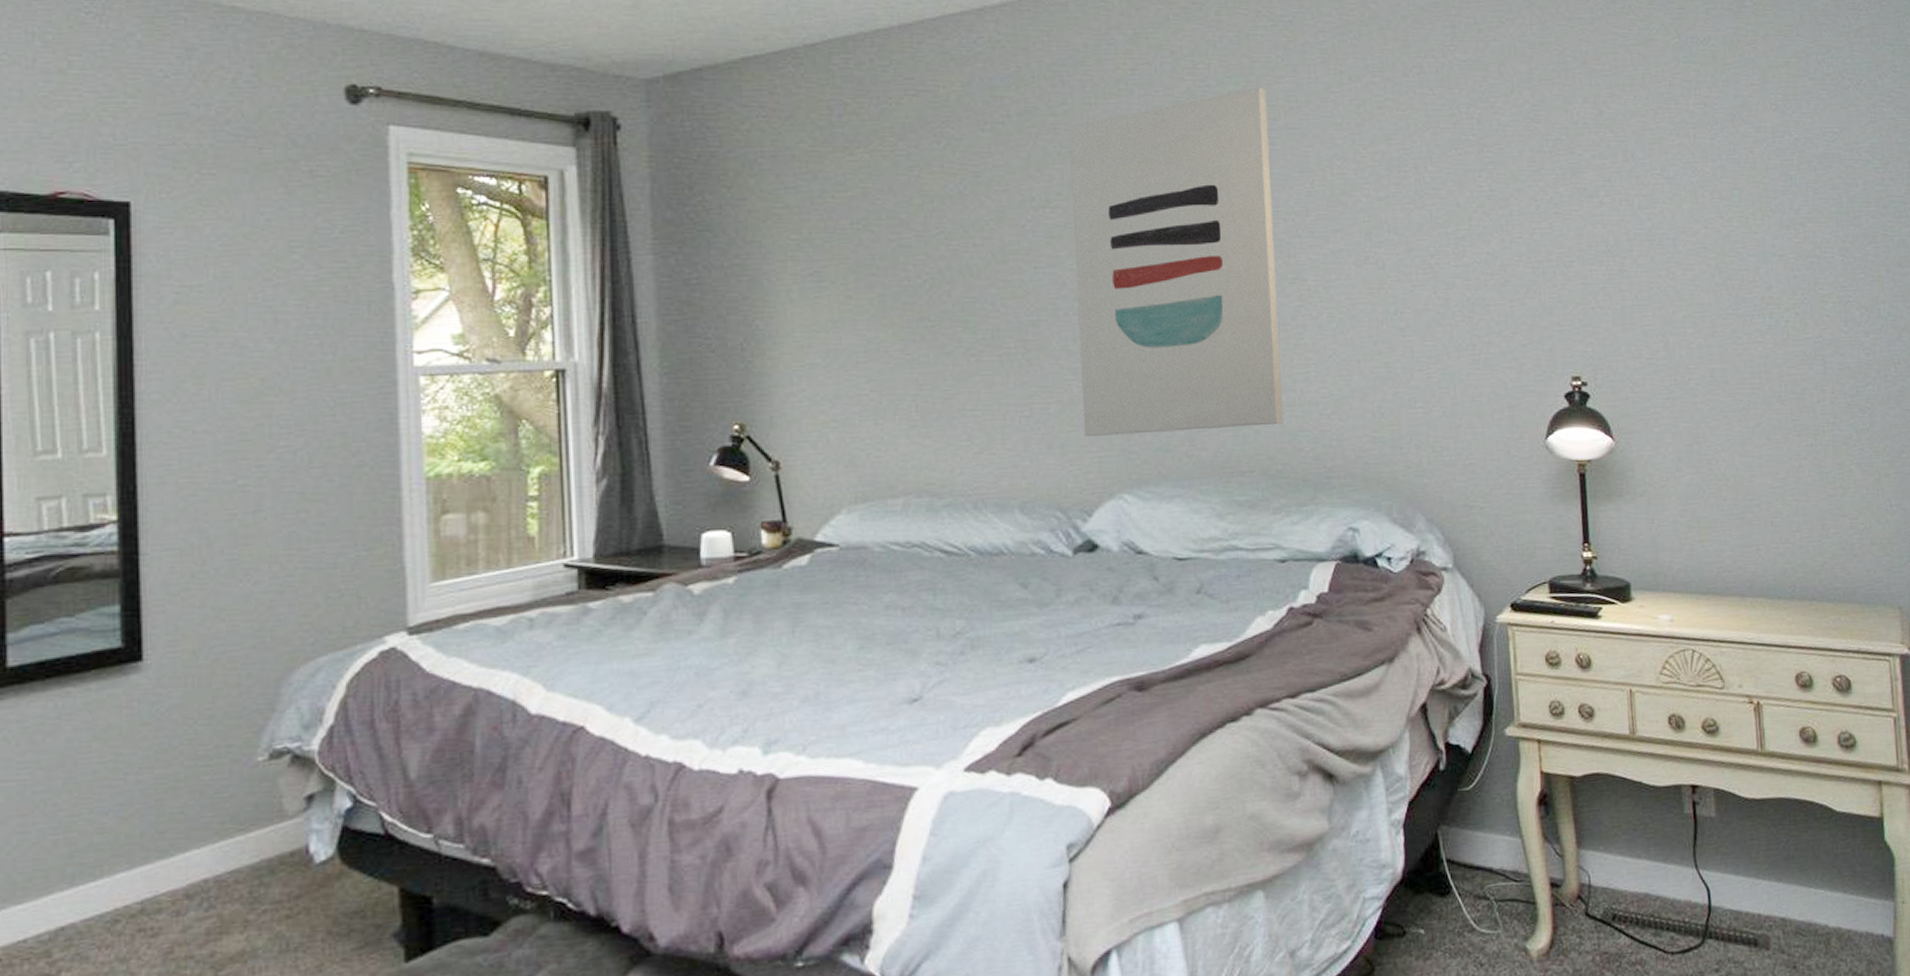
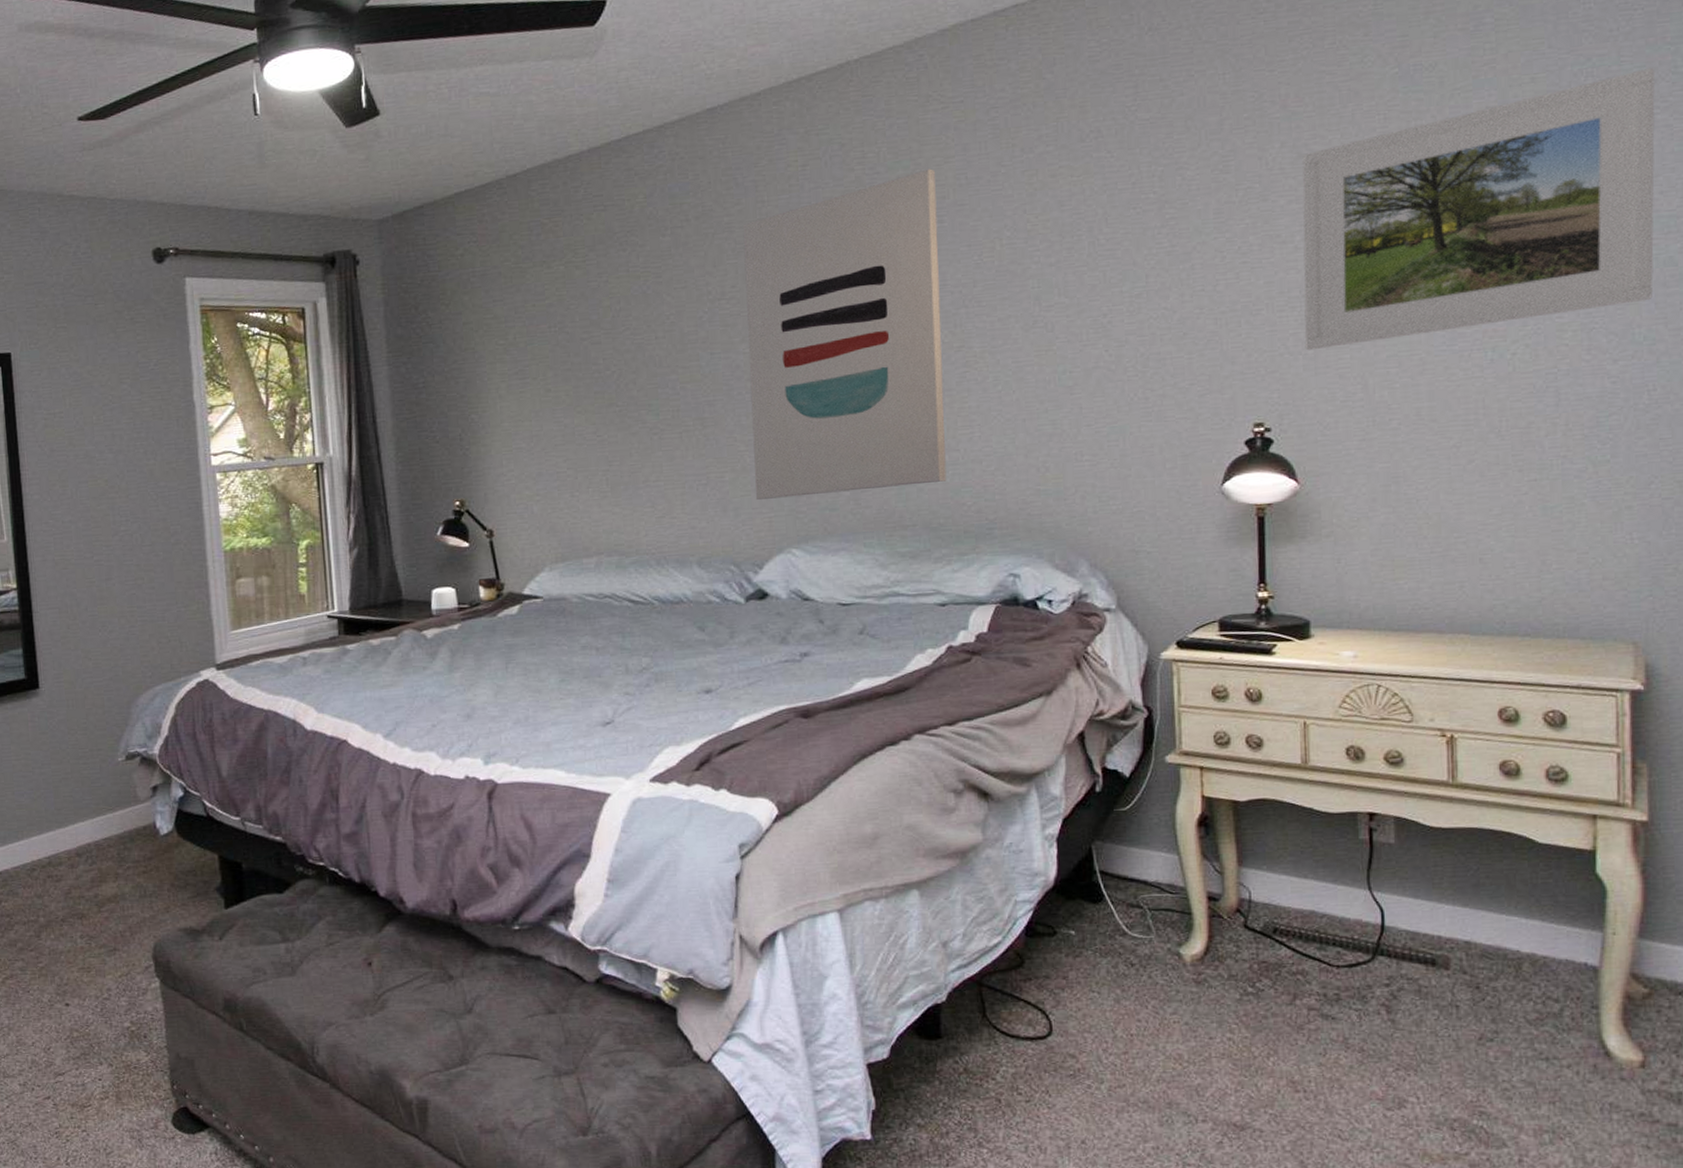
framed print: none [1602,65,1892,306] -> present [1302,68,1655,351]

